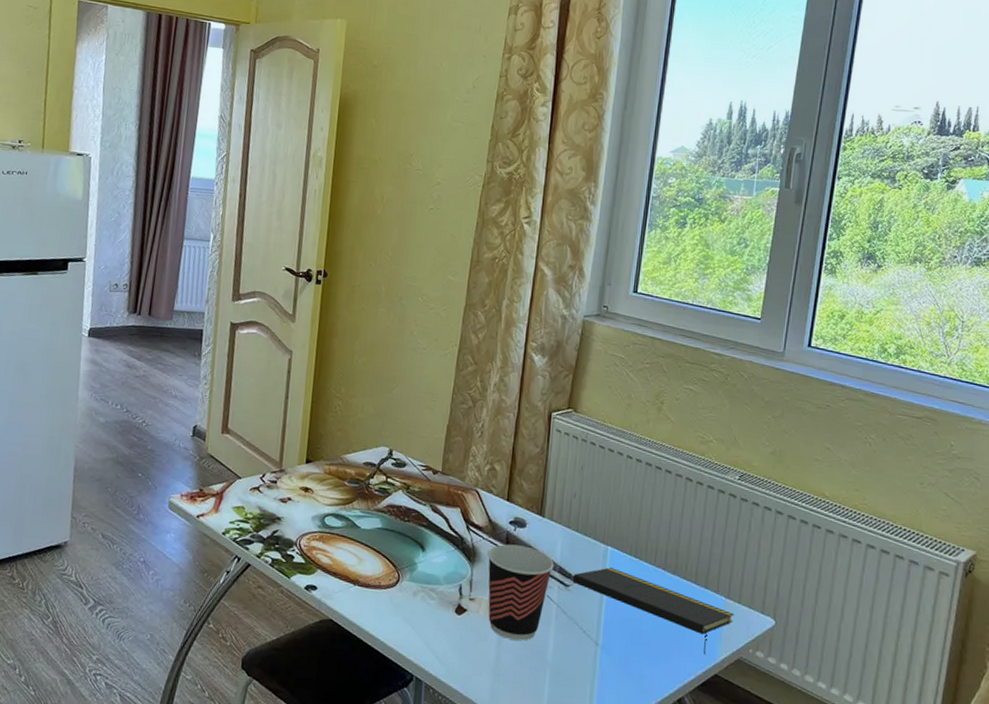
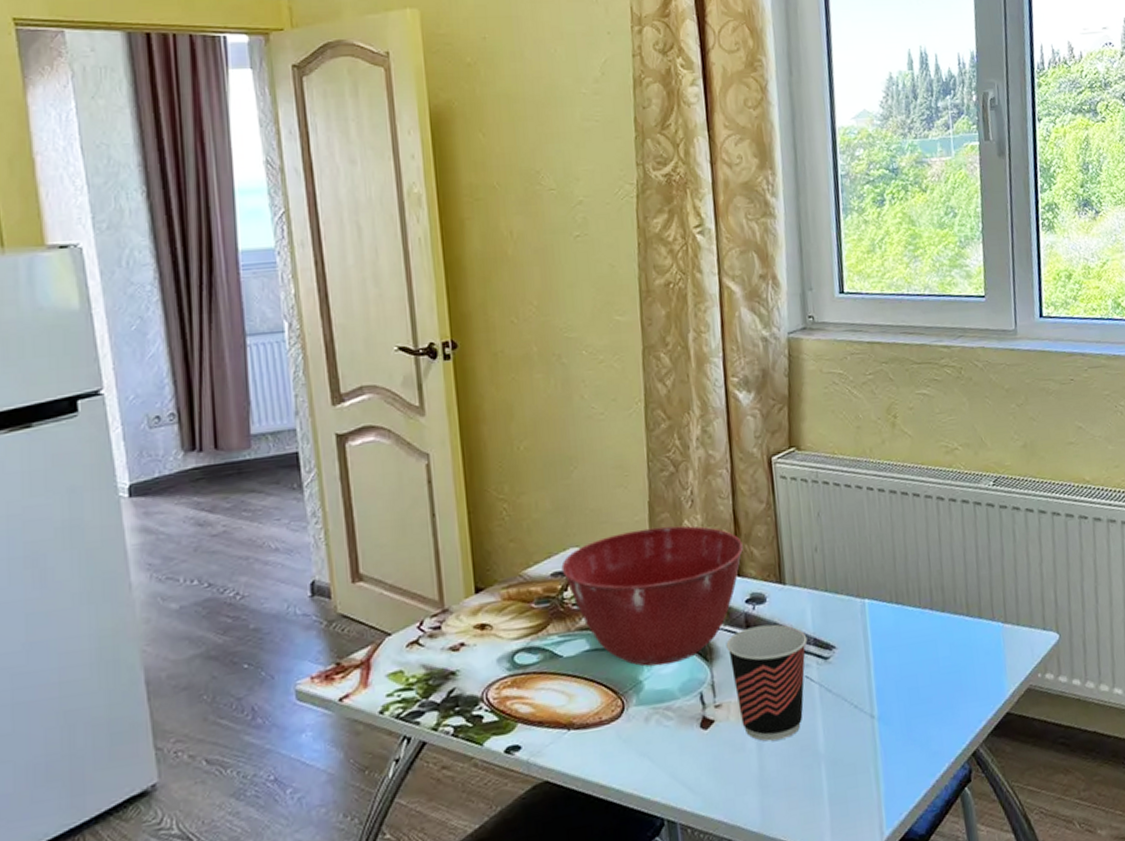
mixing bowl: none [372,444,516,556] -> present [561,525,743,666]
notepad: present [572,567,734,655] -> none [831,622,1016,695]

